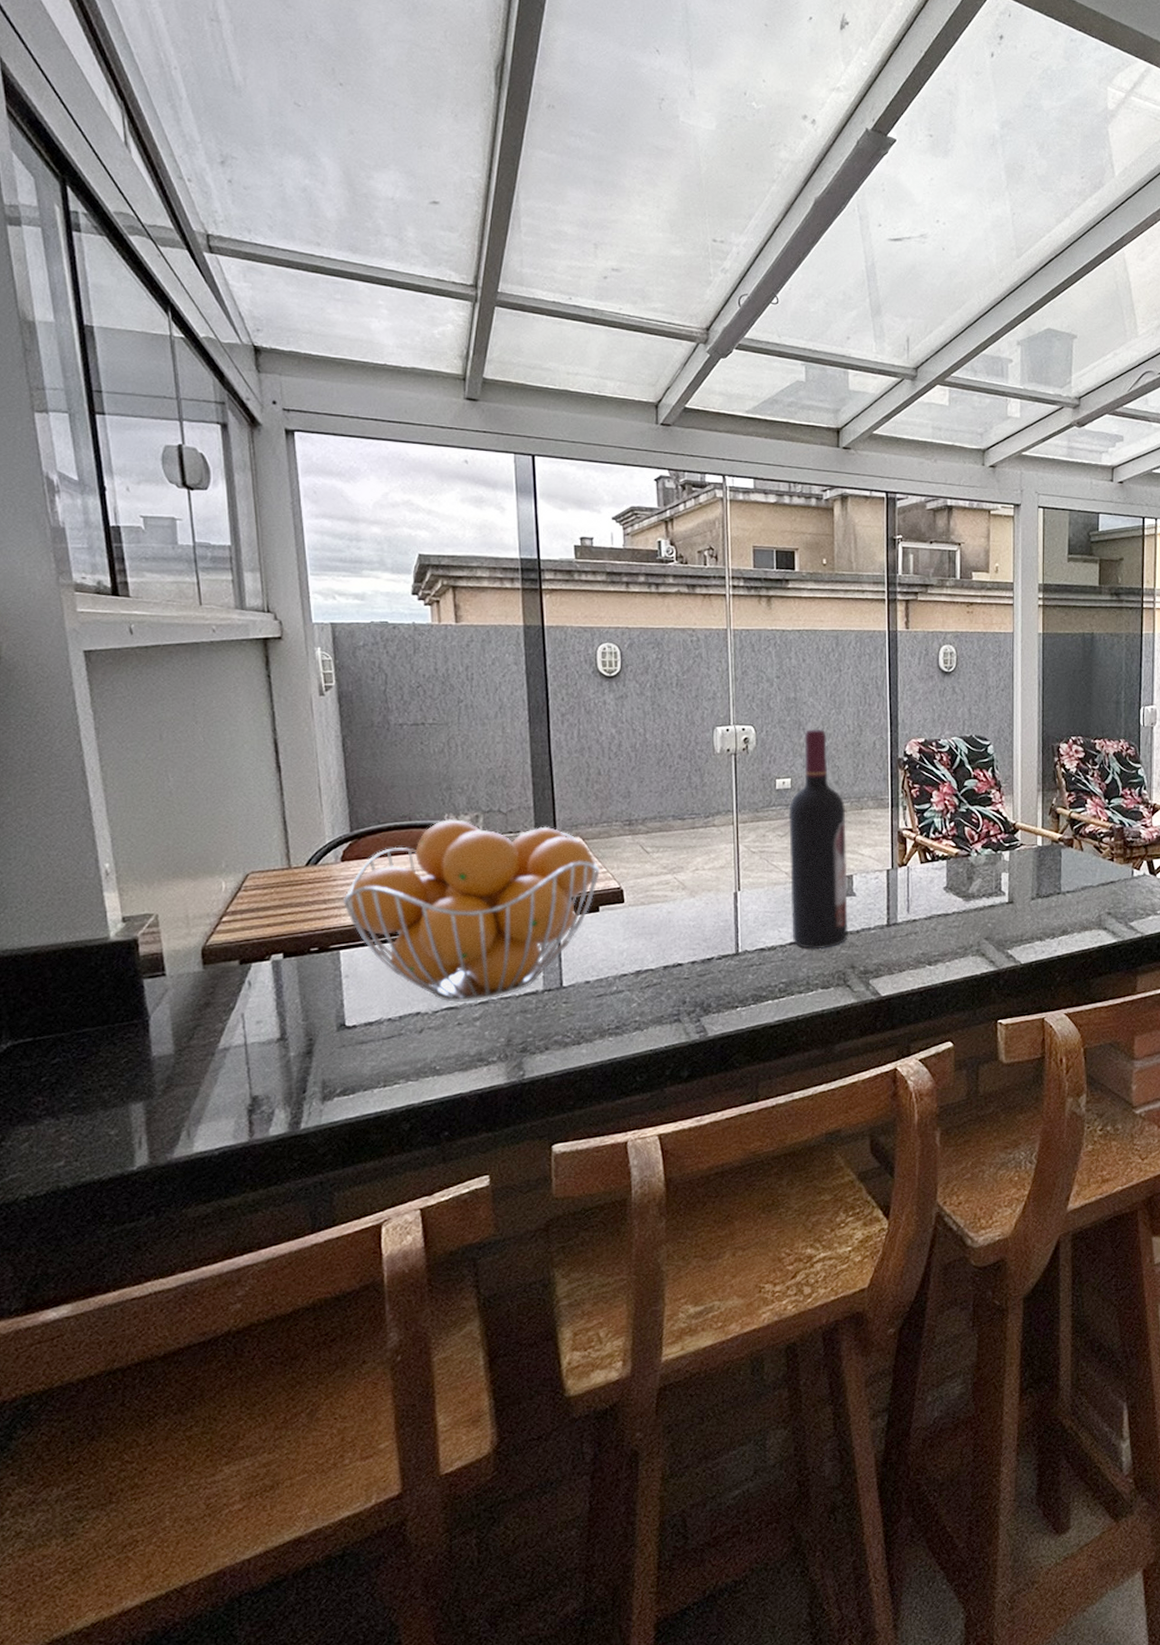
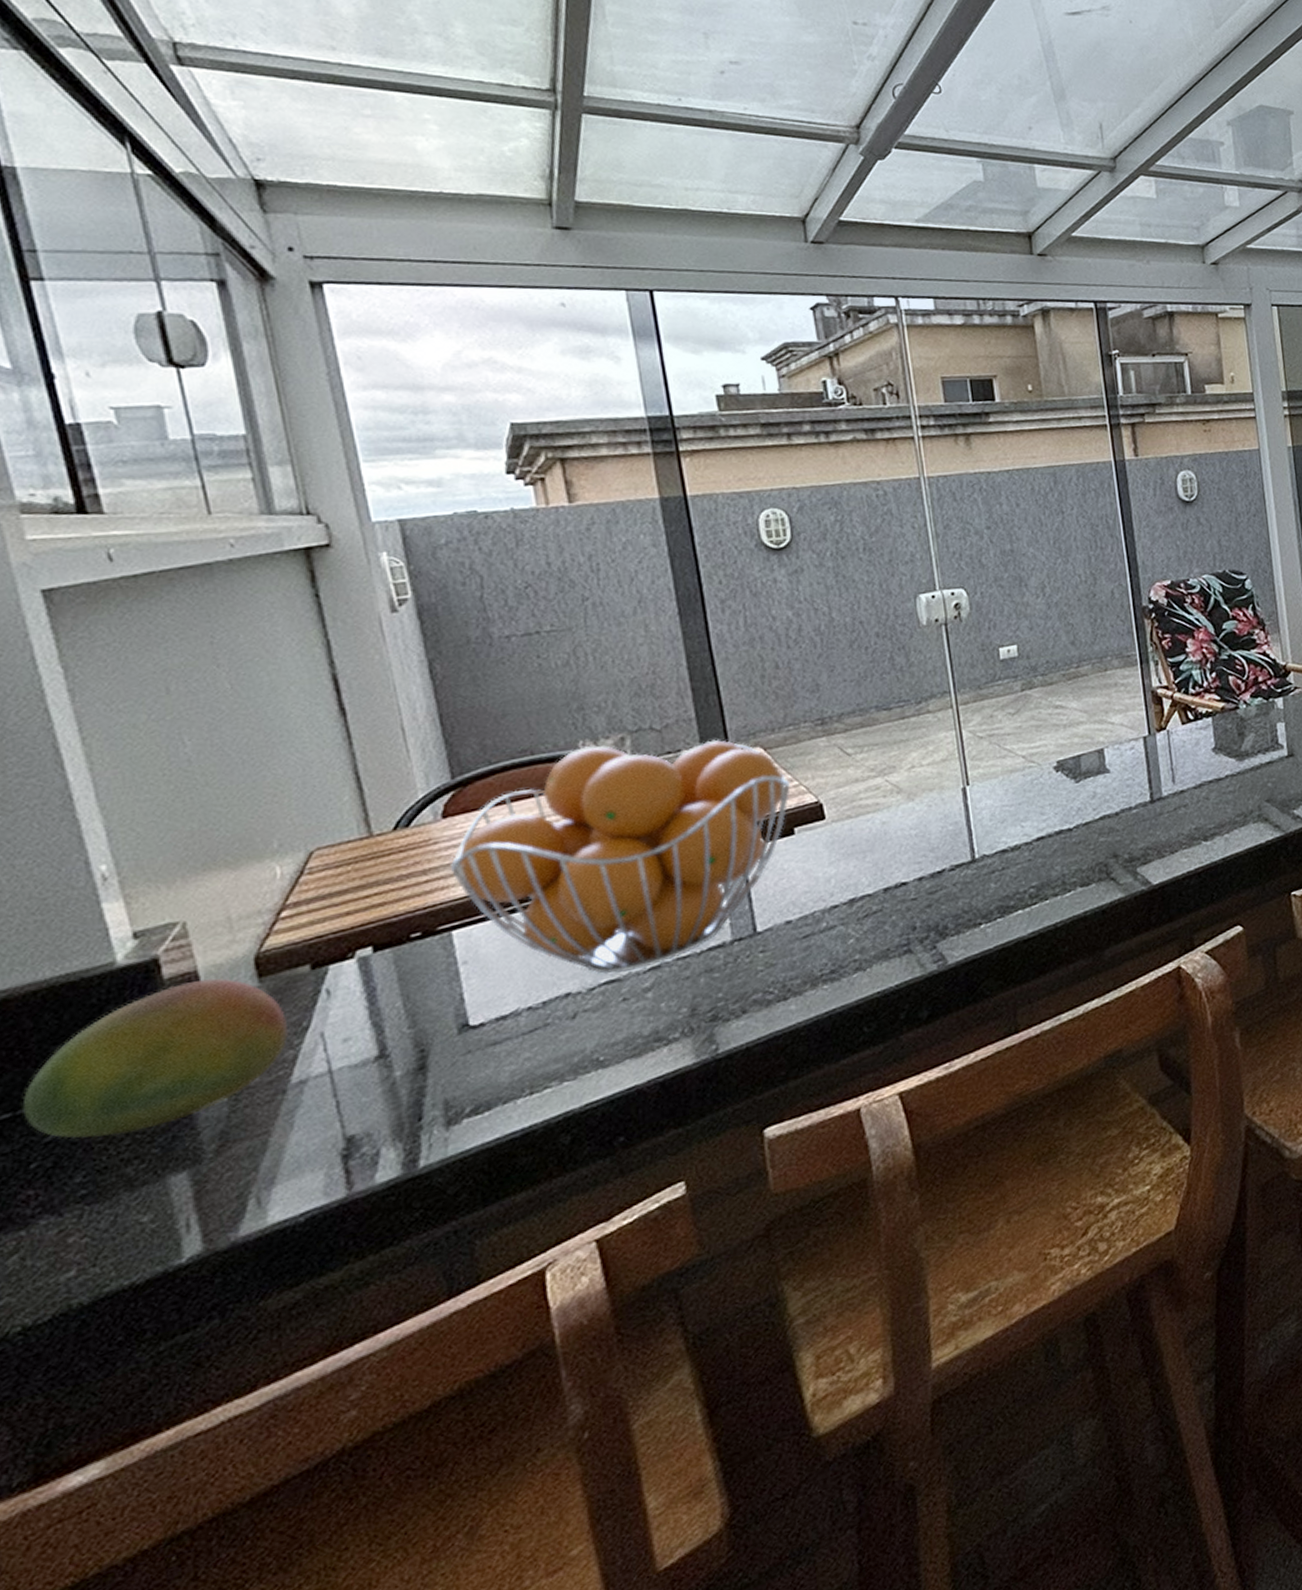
fruit: none [40,960,220,1067] -> present [22,978,289,1139]
wine bottle: present [789,728,848,950] -> none [1018,583,1106,842]

